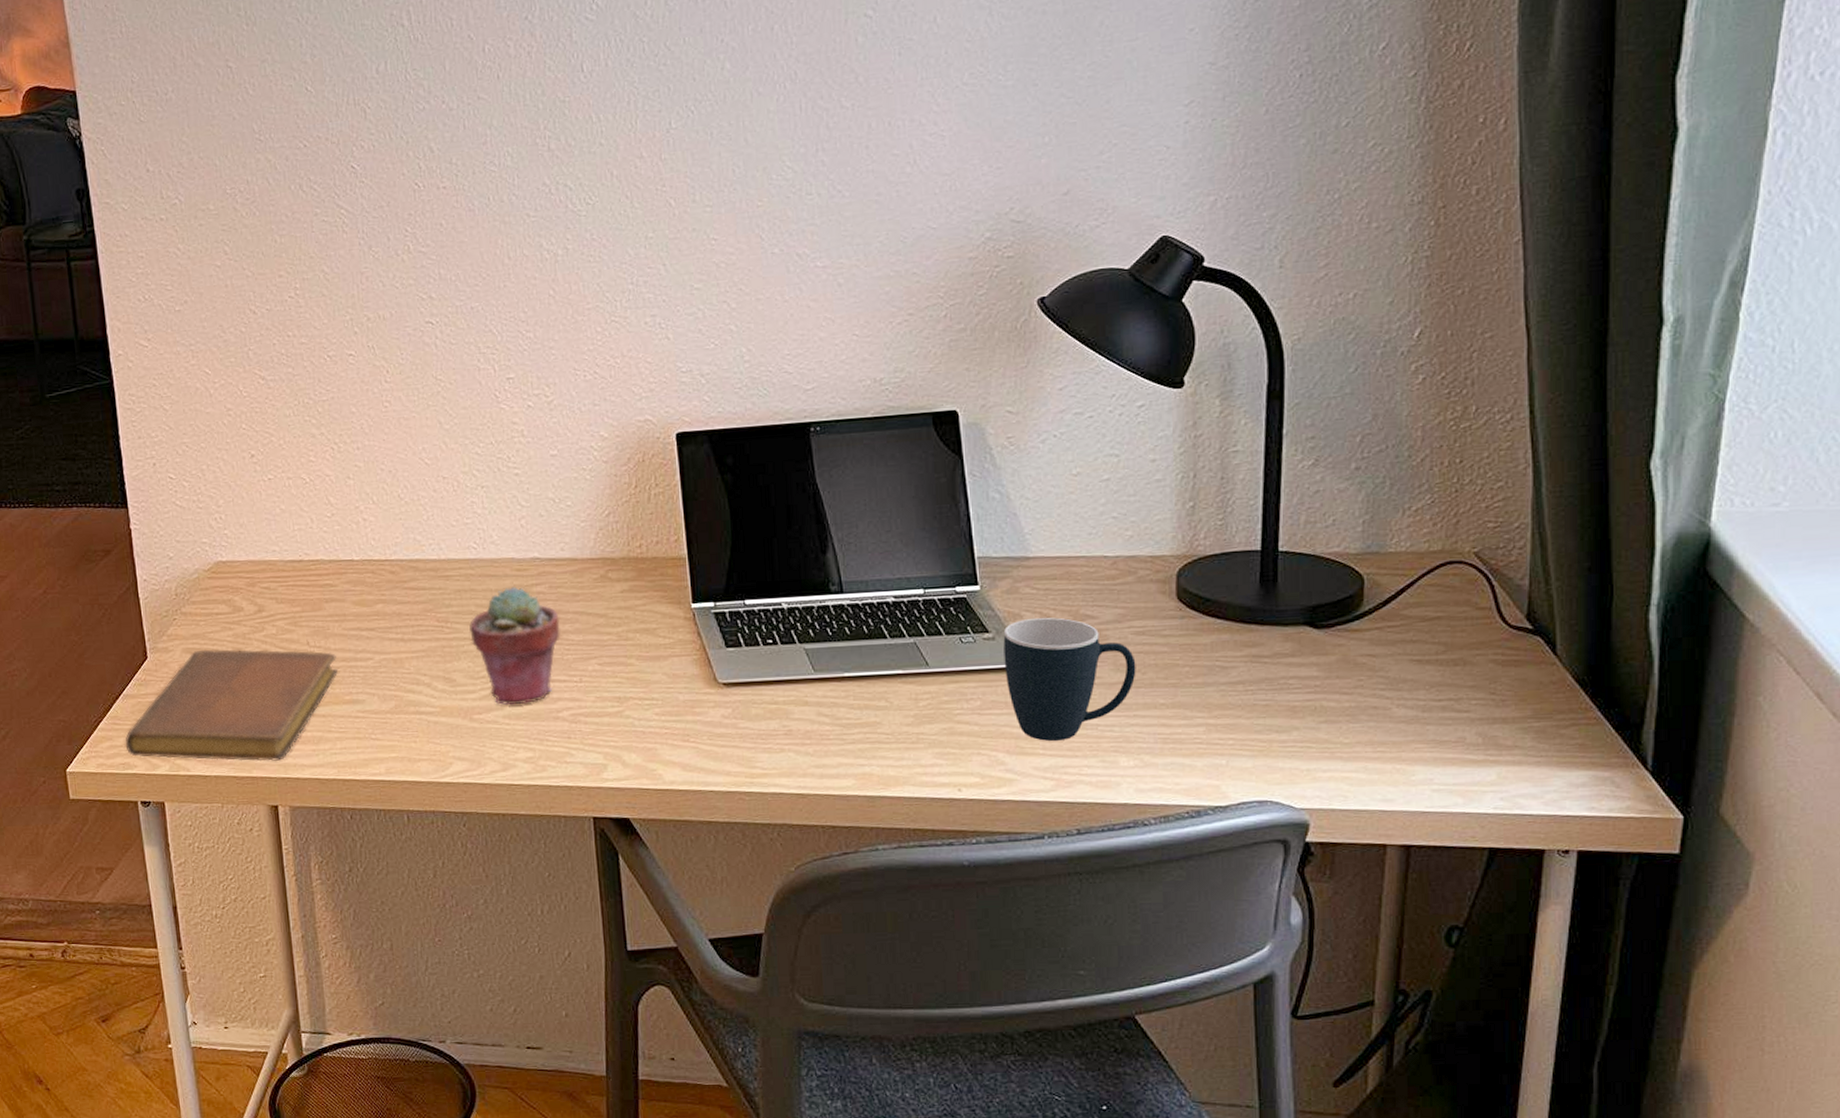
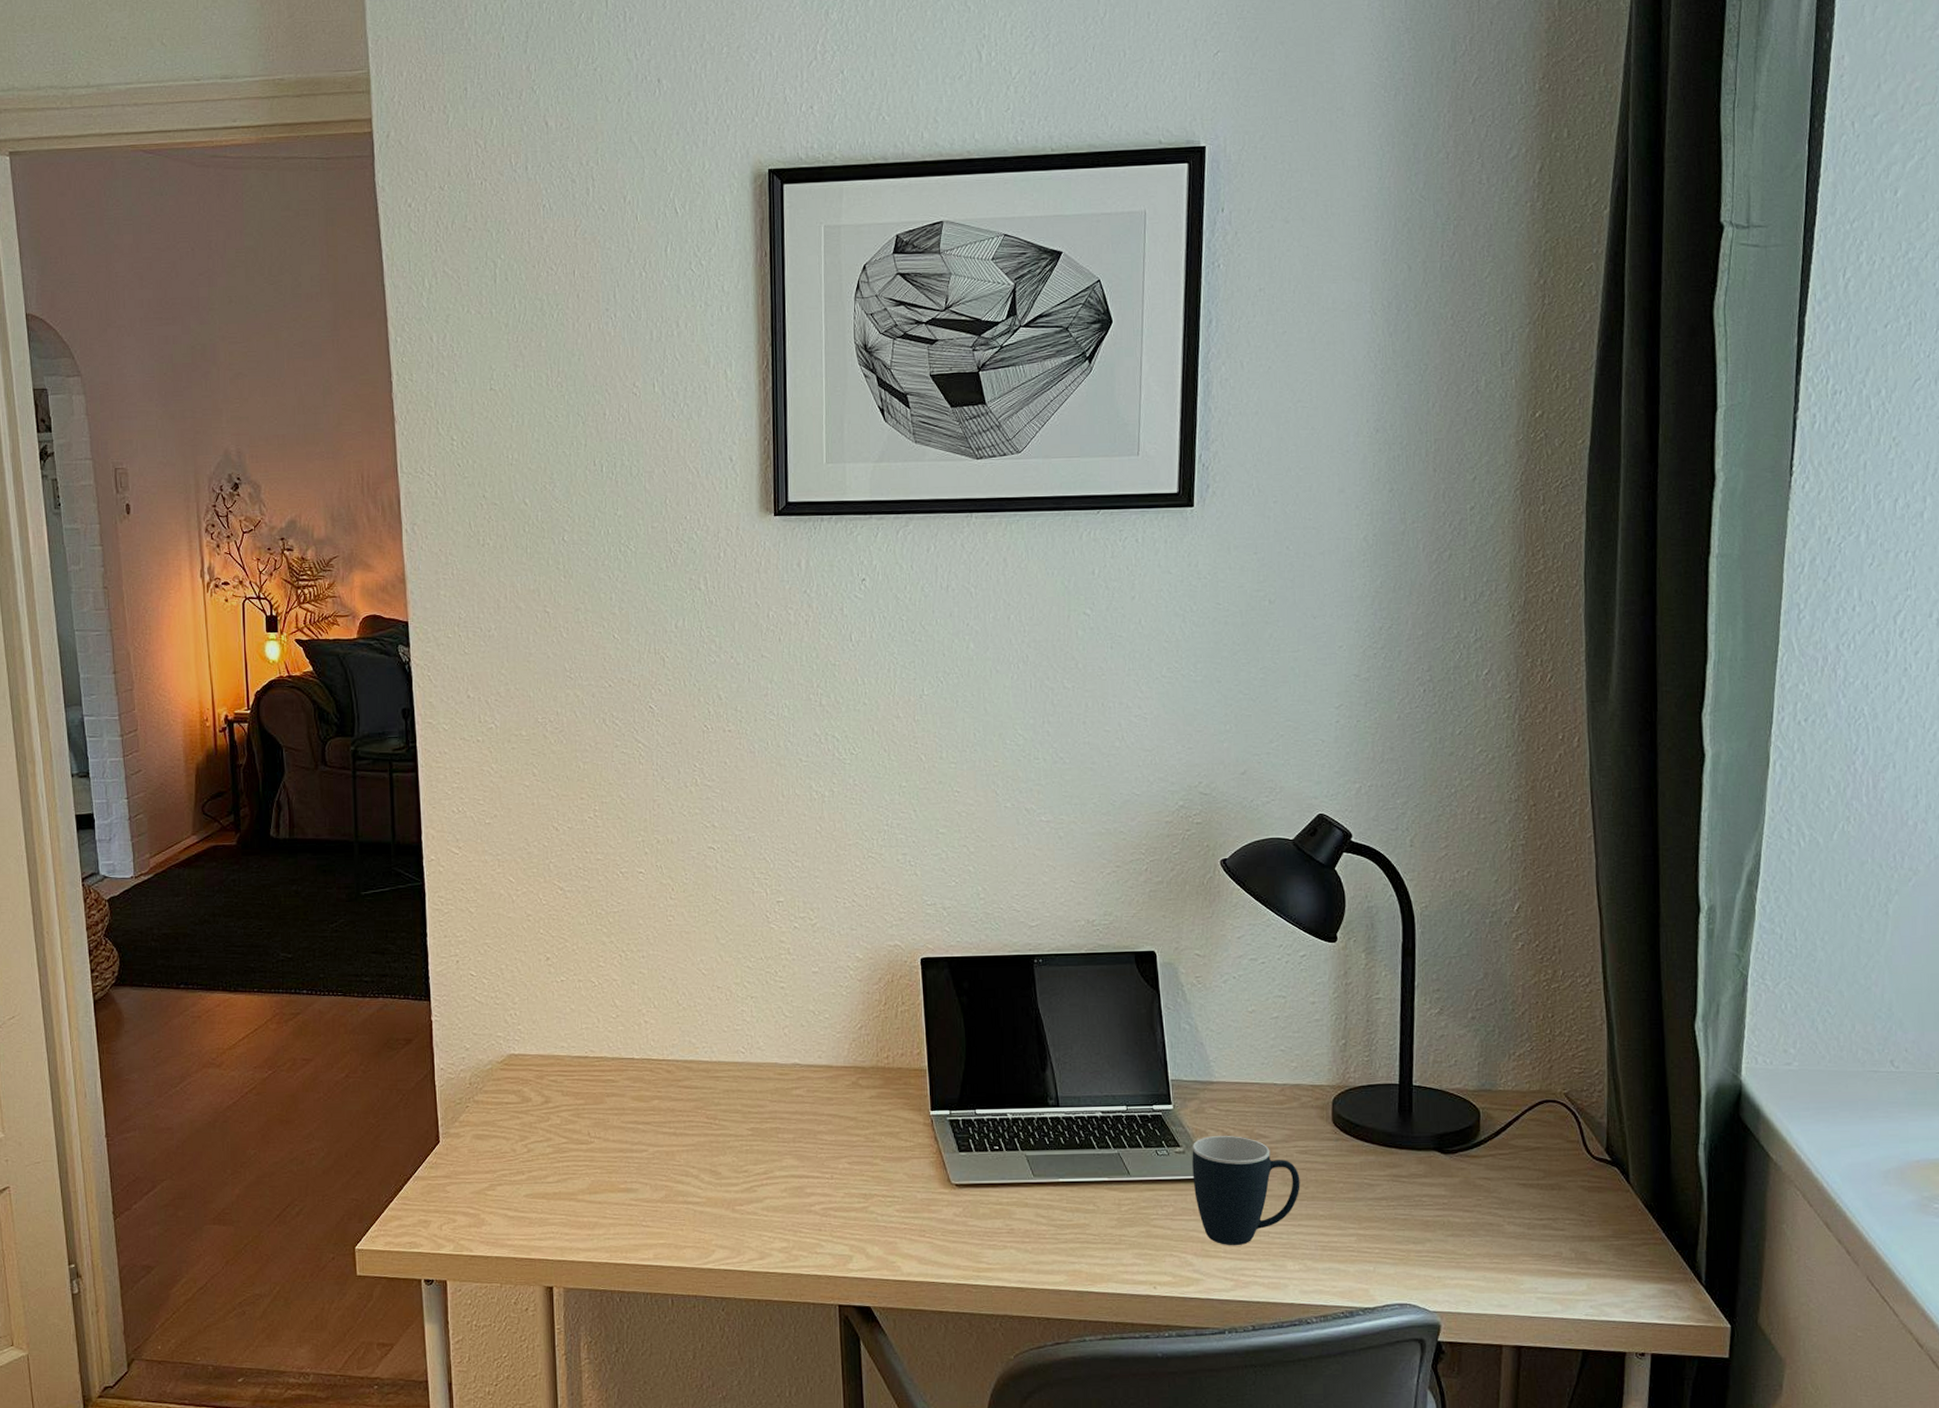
notebook: present [125,649,339,762] -> none [413,1136,615,1244]
potted succulent: present [469,586,561,705] -> none [735,1089,815,1198]

